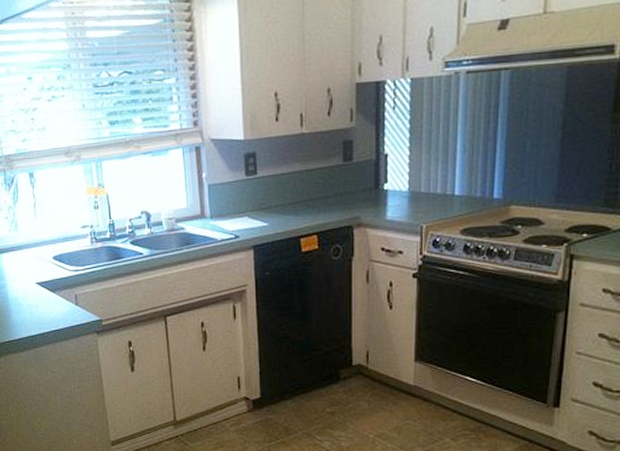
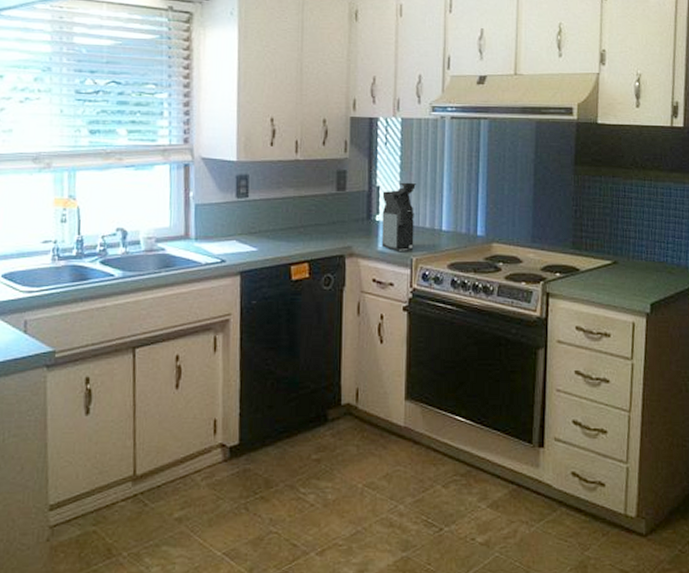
coffee maker: none [390,147,428,219] -> present [381,182,417,251]

